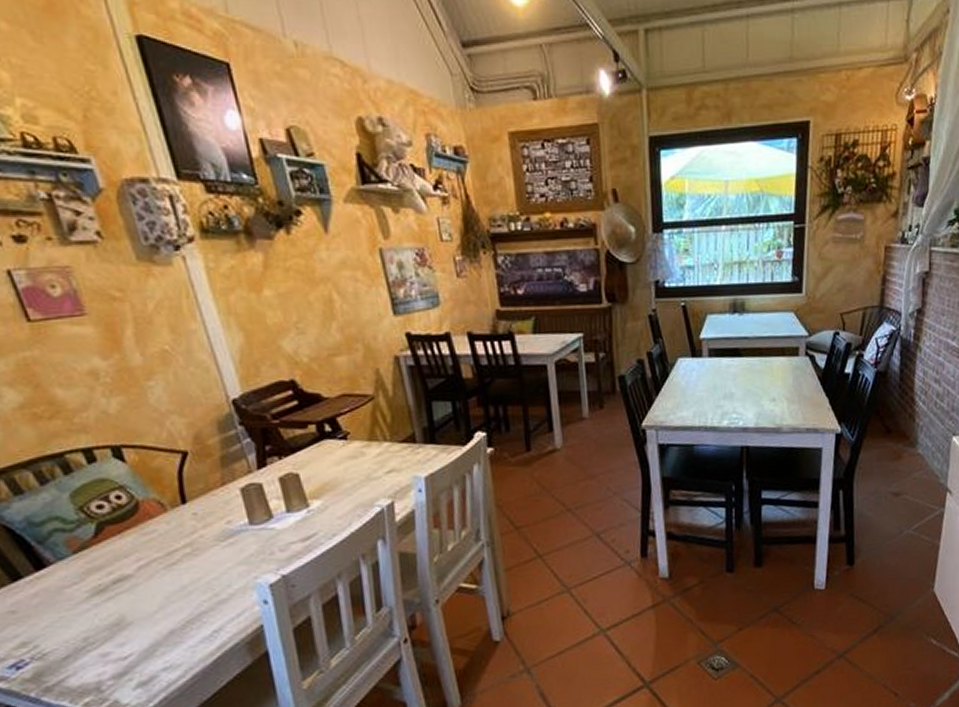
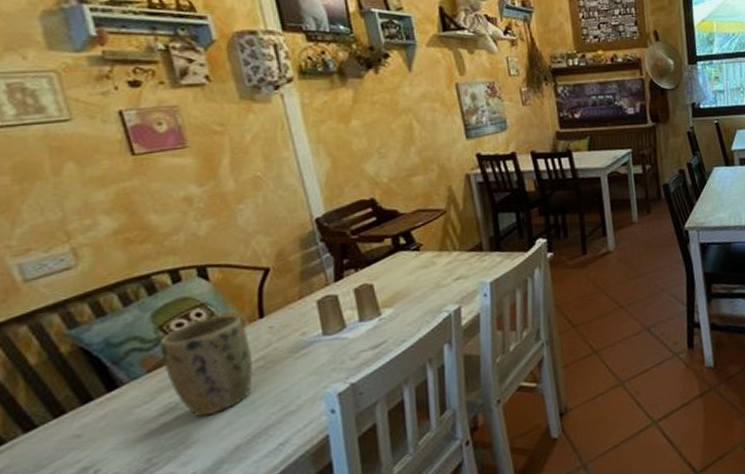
plant pot: none [81,498,180,601] -> present [159,314,252,417]

